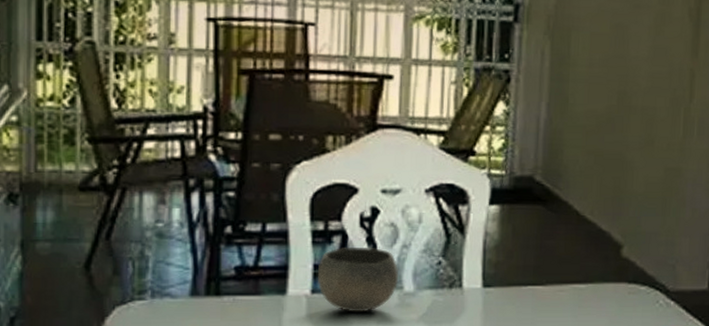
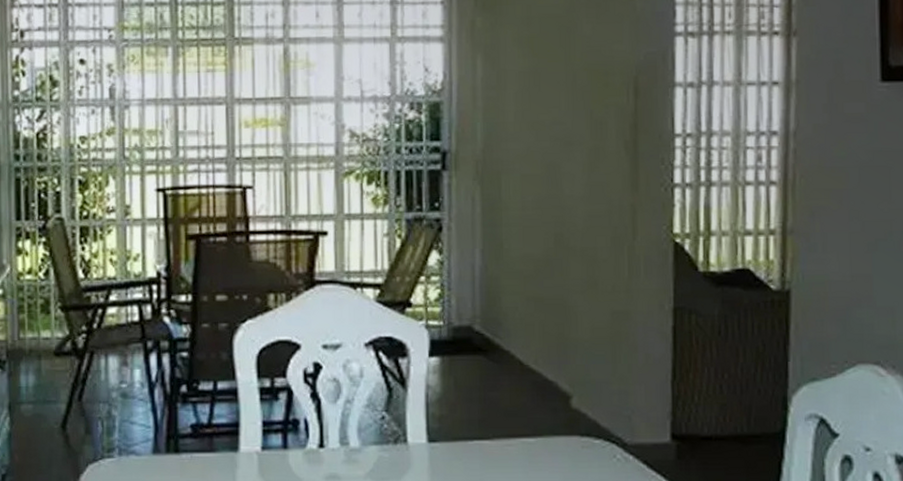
bowl: present [317,246,399,312] -> none [266,402,344,469]

